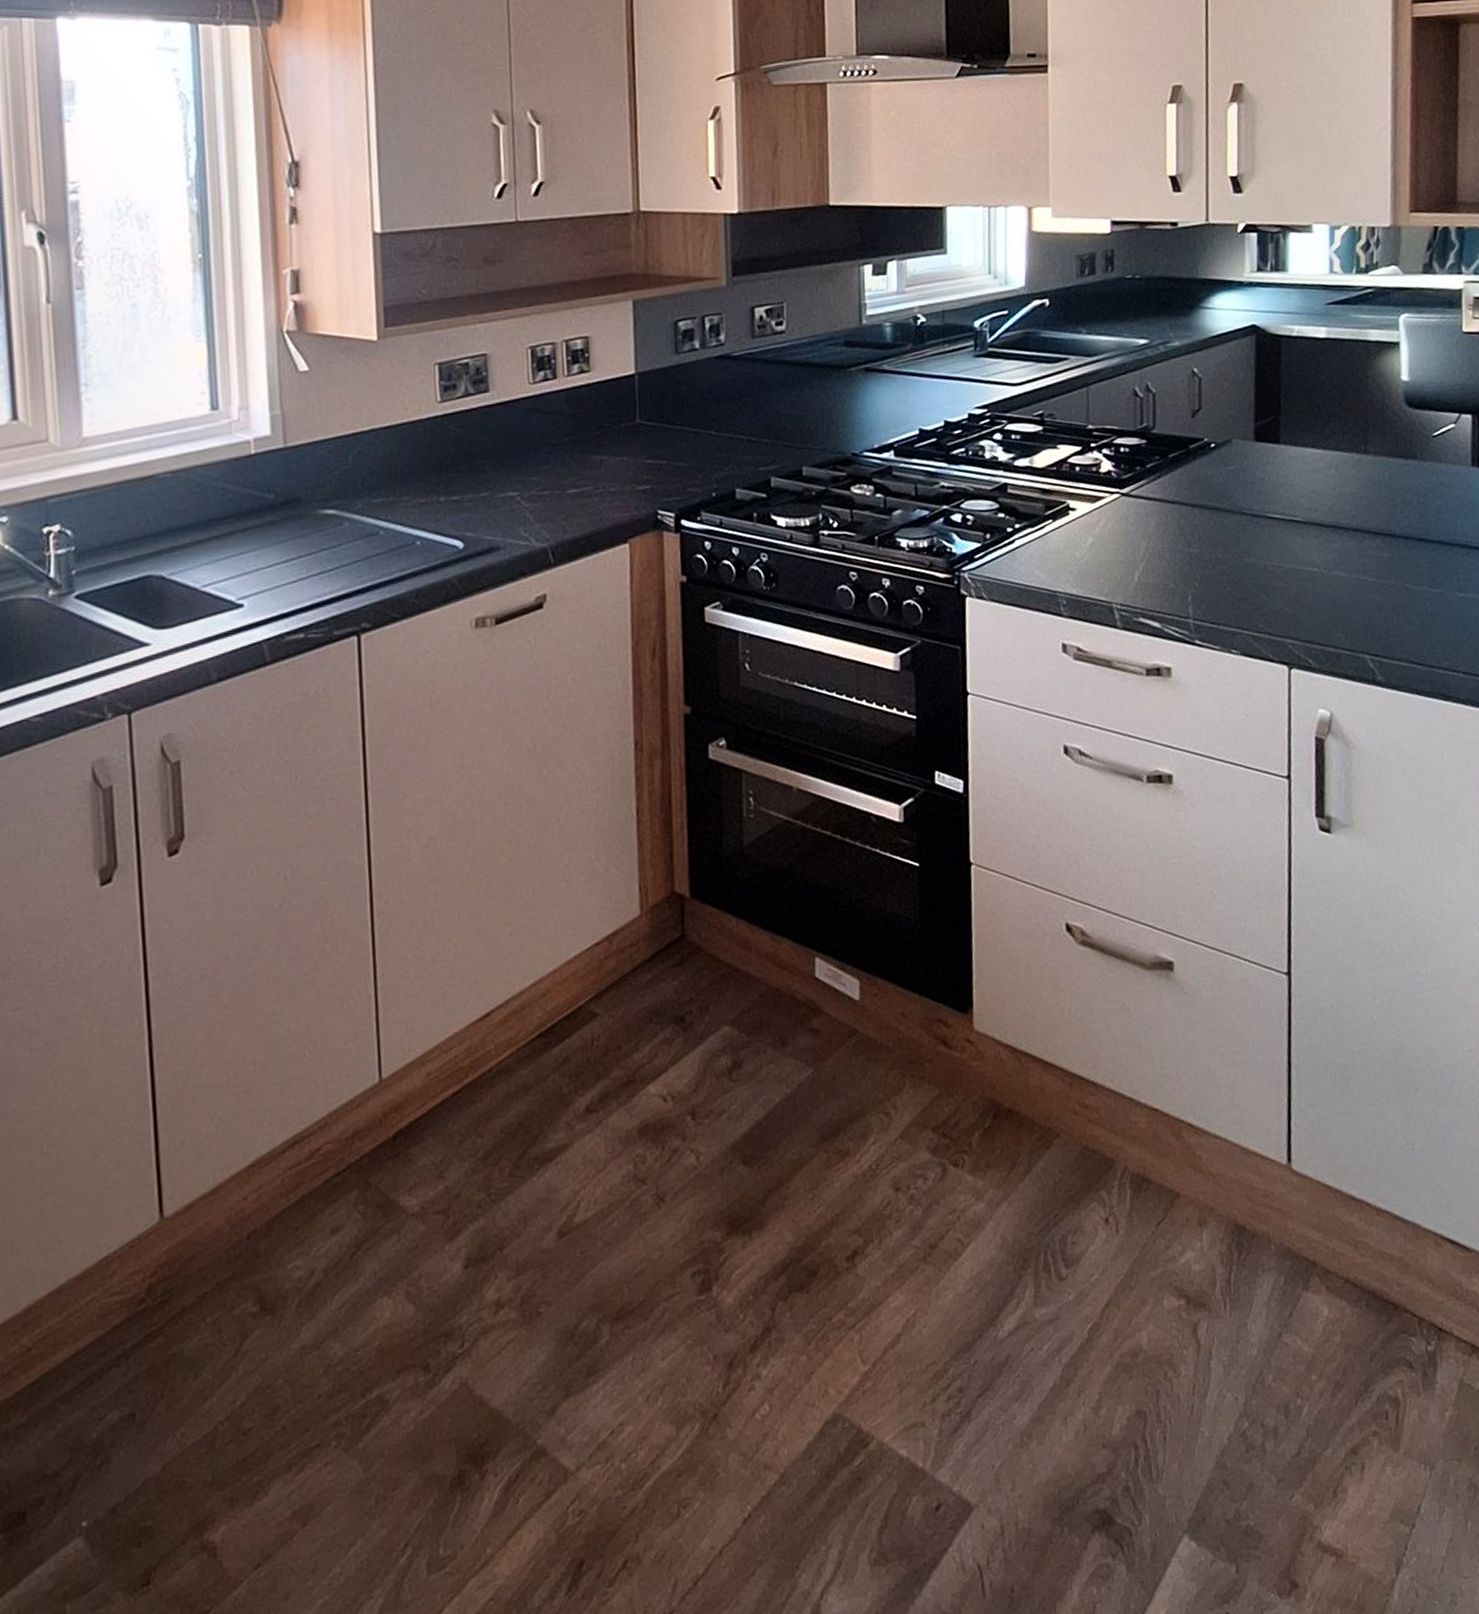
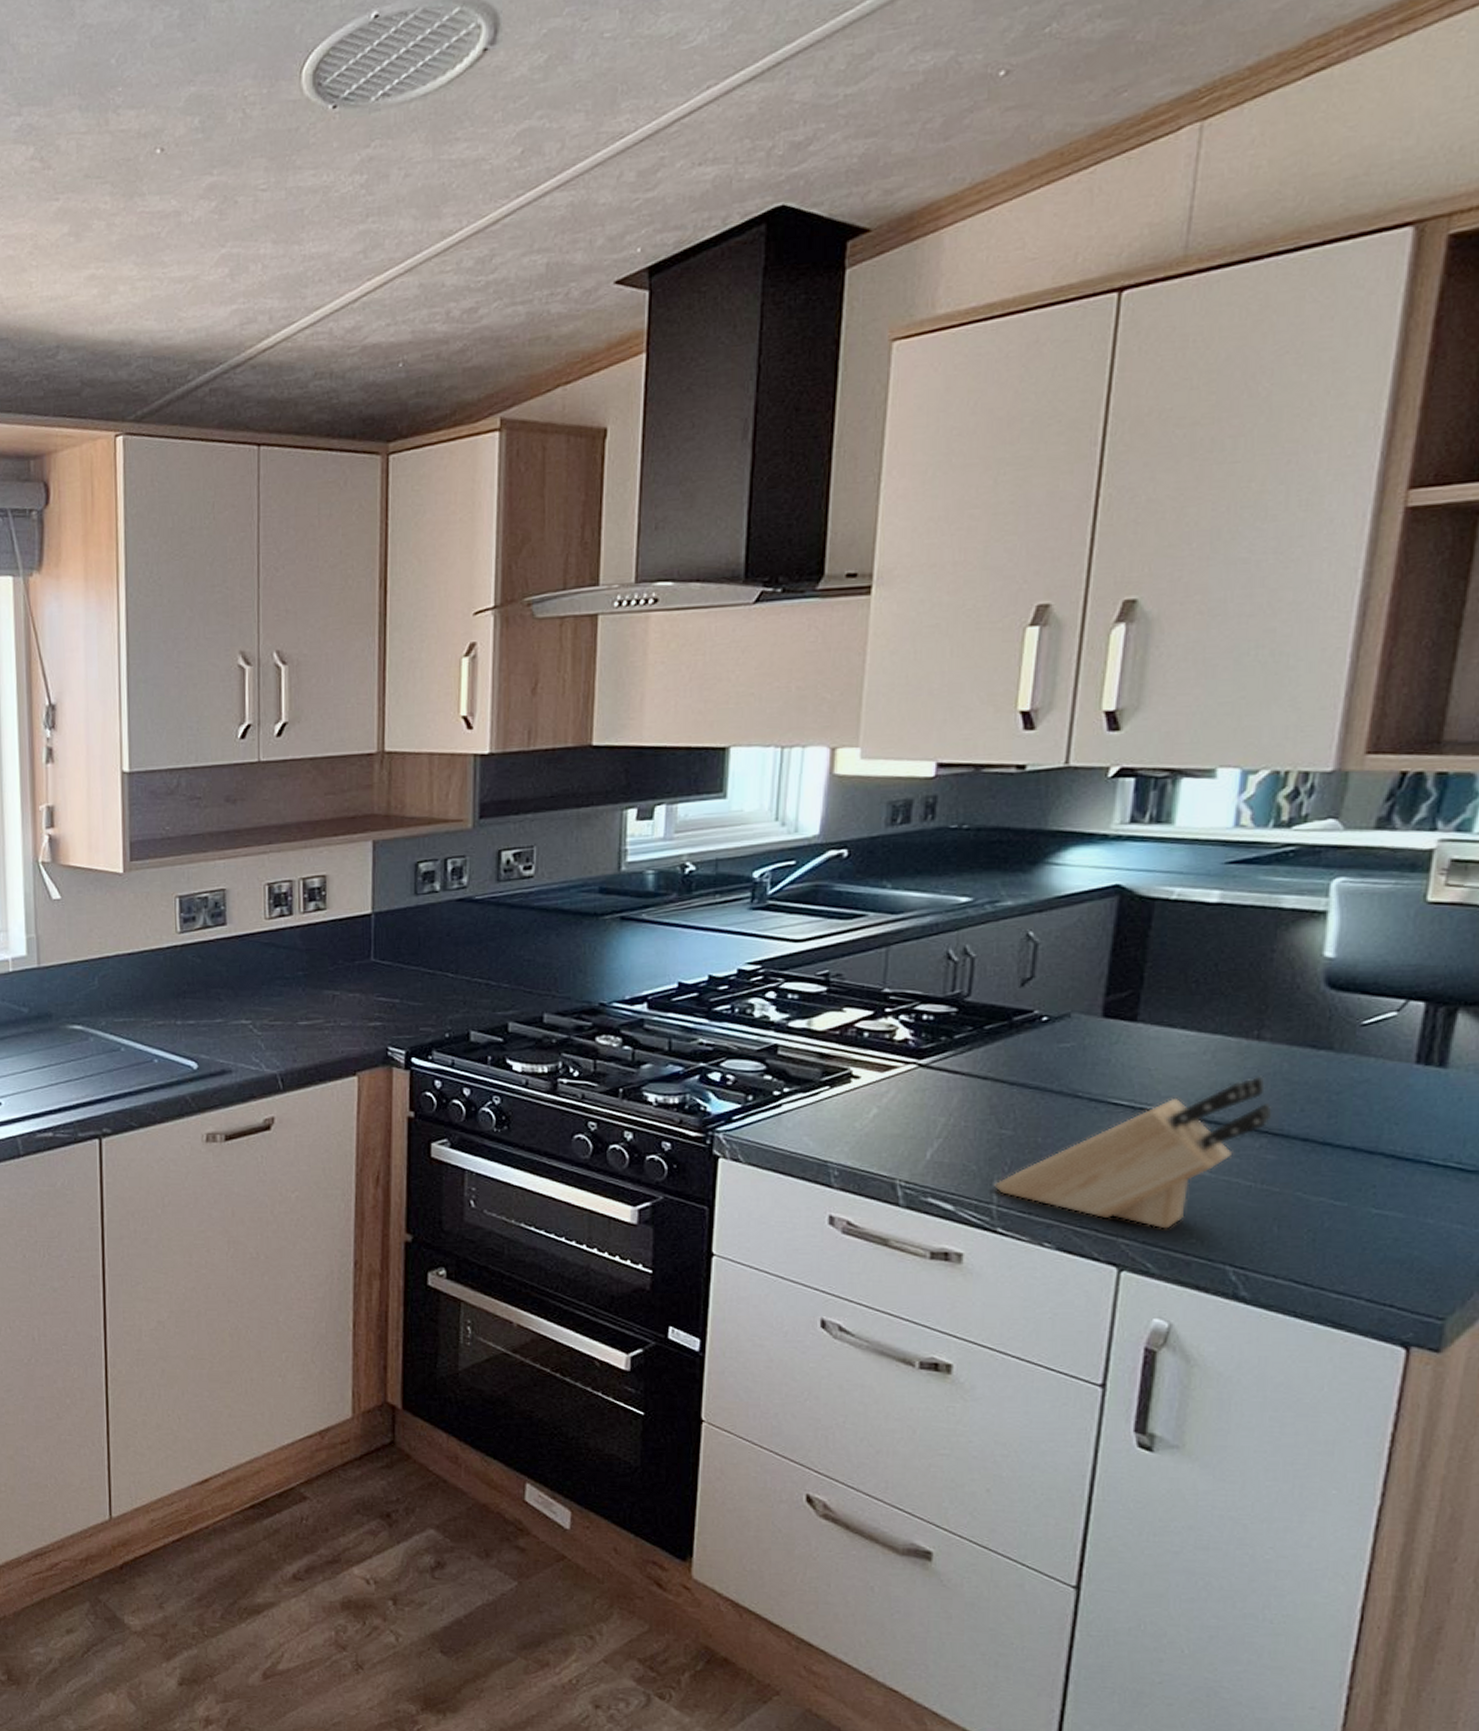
knife block: none [1189,485,1382,627] -> present [994,1076,1273,1229]

